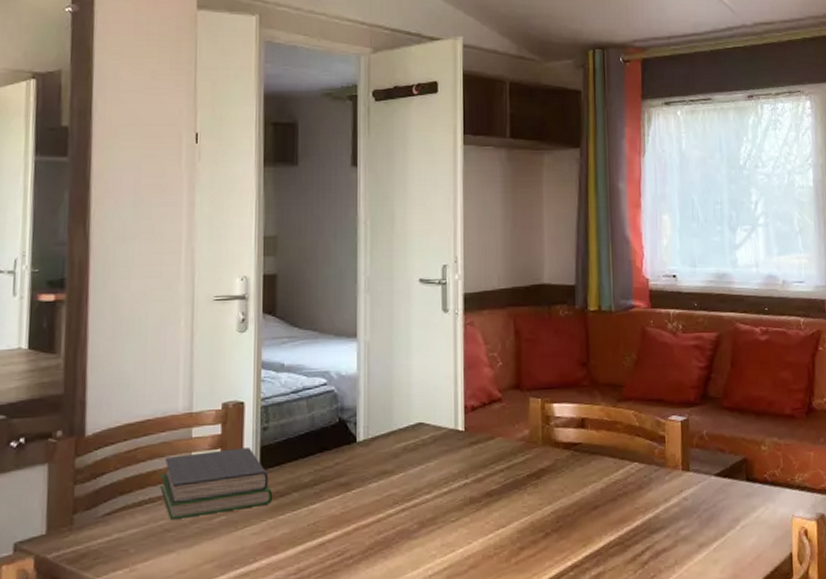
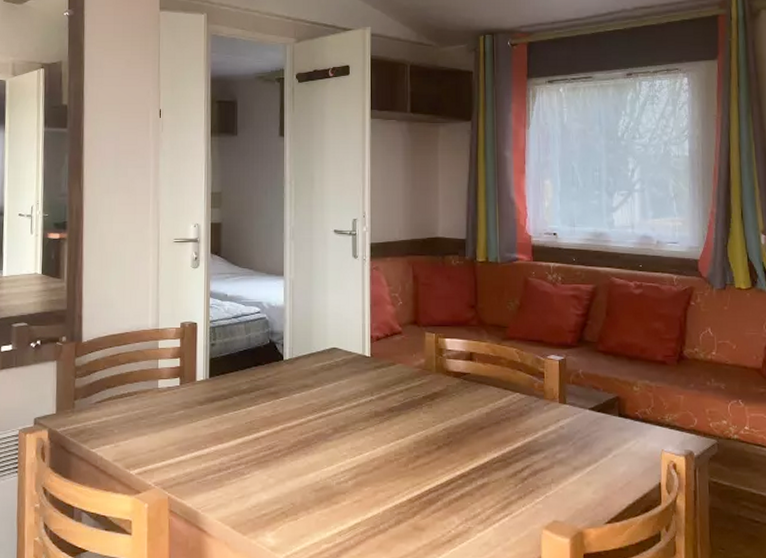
book: present [160,448,273,521] -> none [136,359,219,411]

